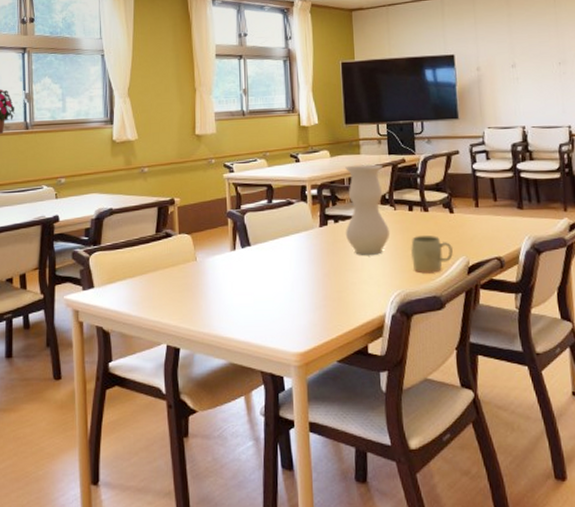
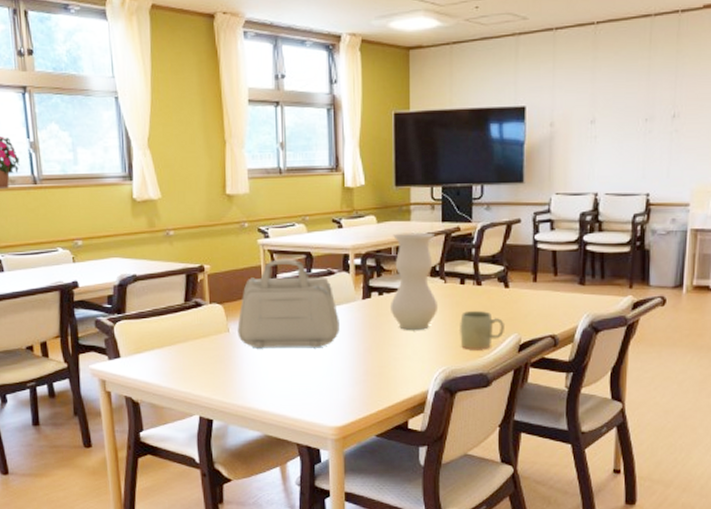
handbag: none [204,191,299,276] -> present [237,259,340,349]

